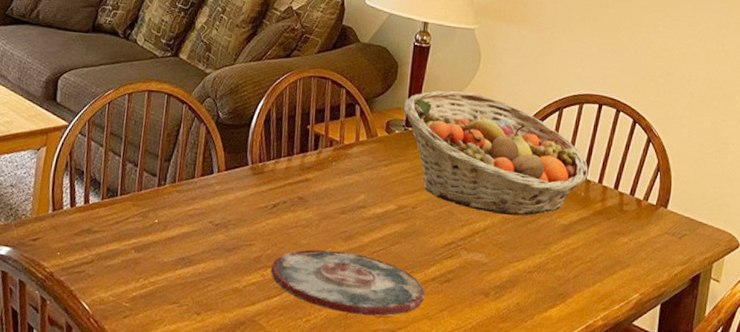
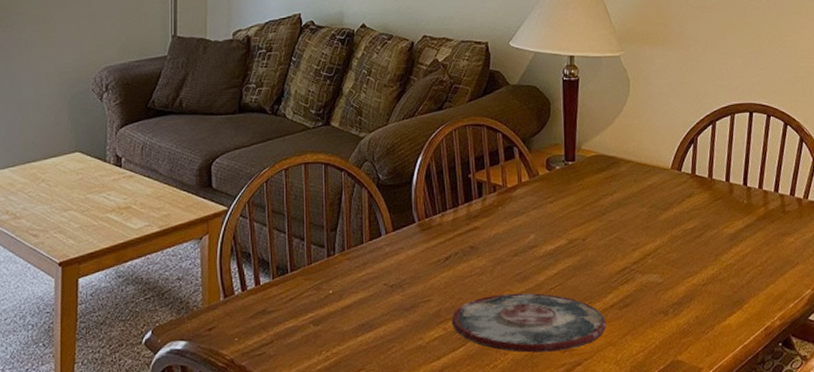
fruit basket: present [404,91,589,217] -> none [562,119,748,233]

